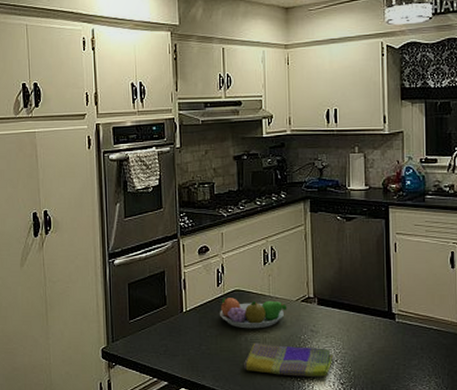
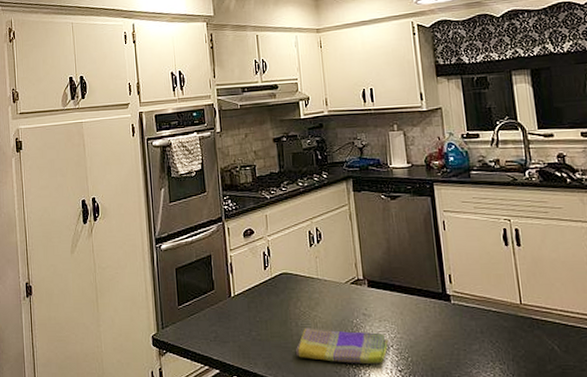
fruit bowl: present [219,298,287,329] -> none [267,281,337,313]

